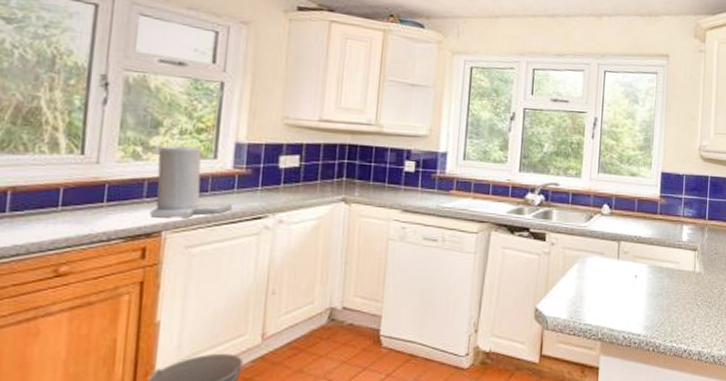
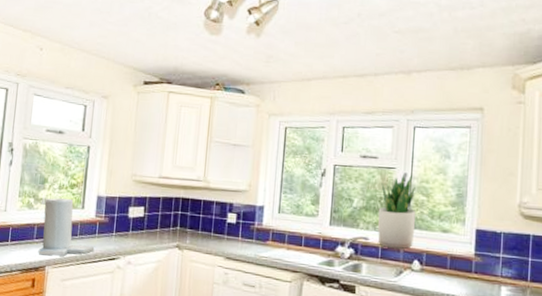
planter: none [568,118,606,193] -> present [377,173,416,249]

